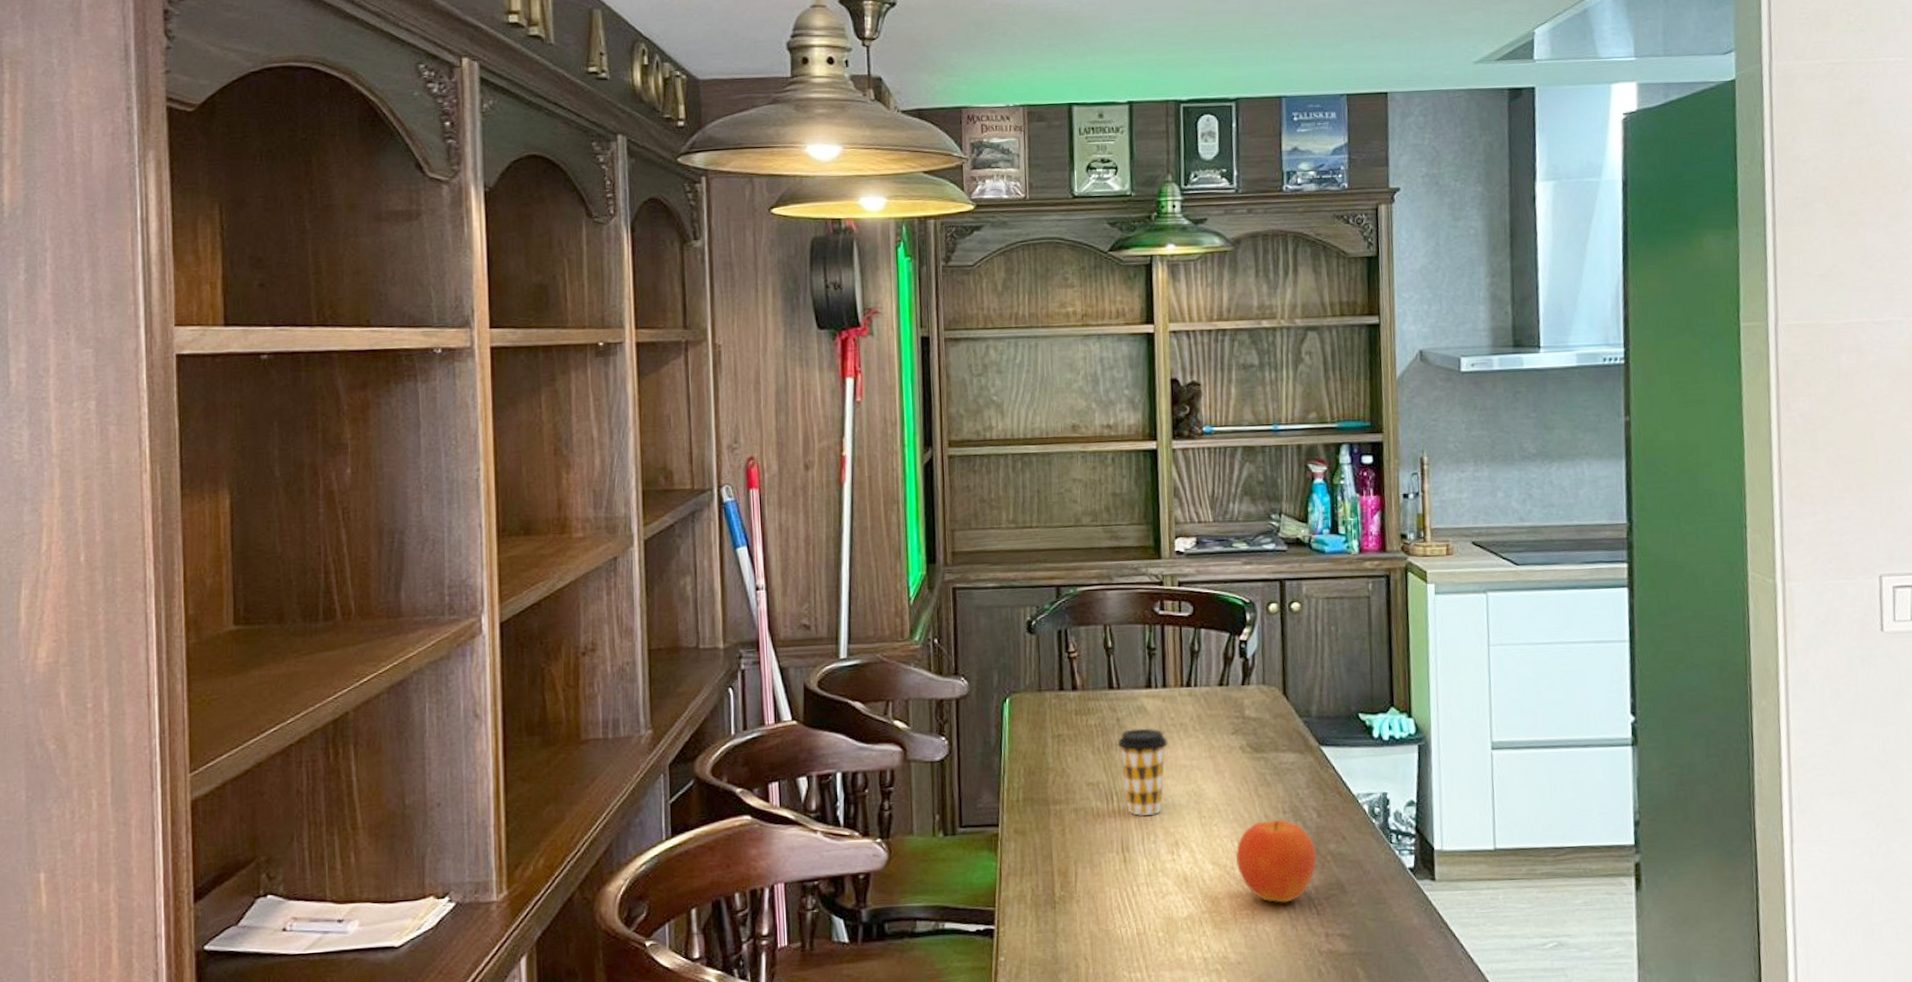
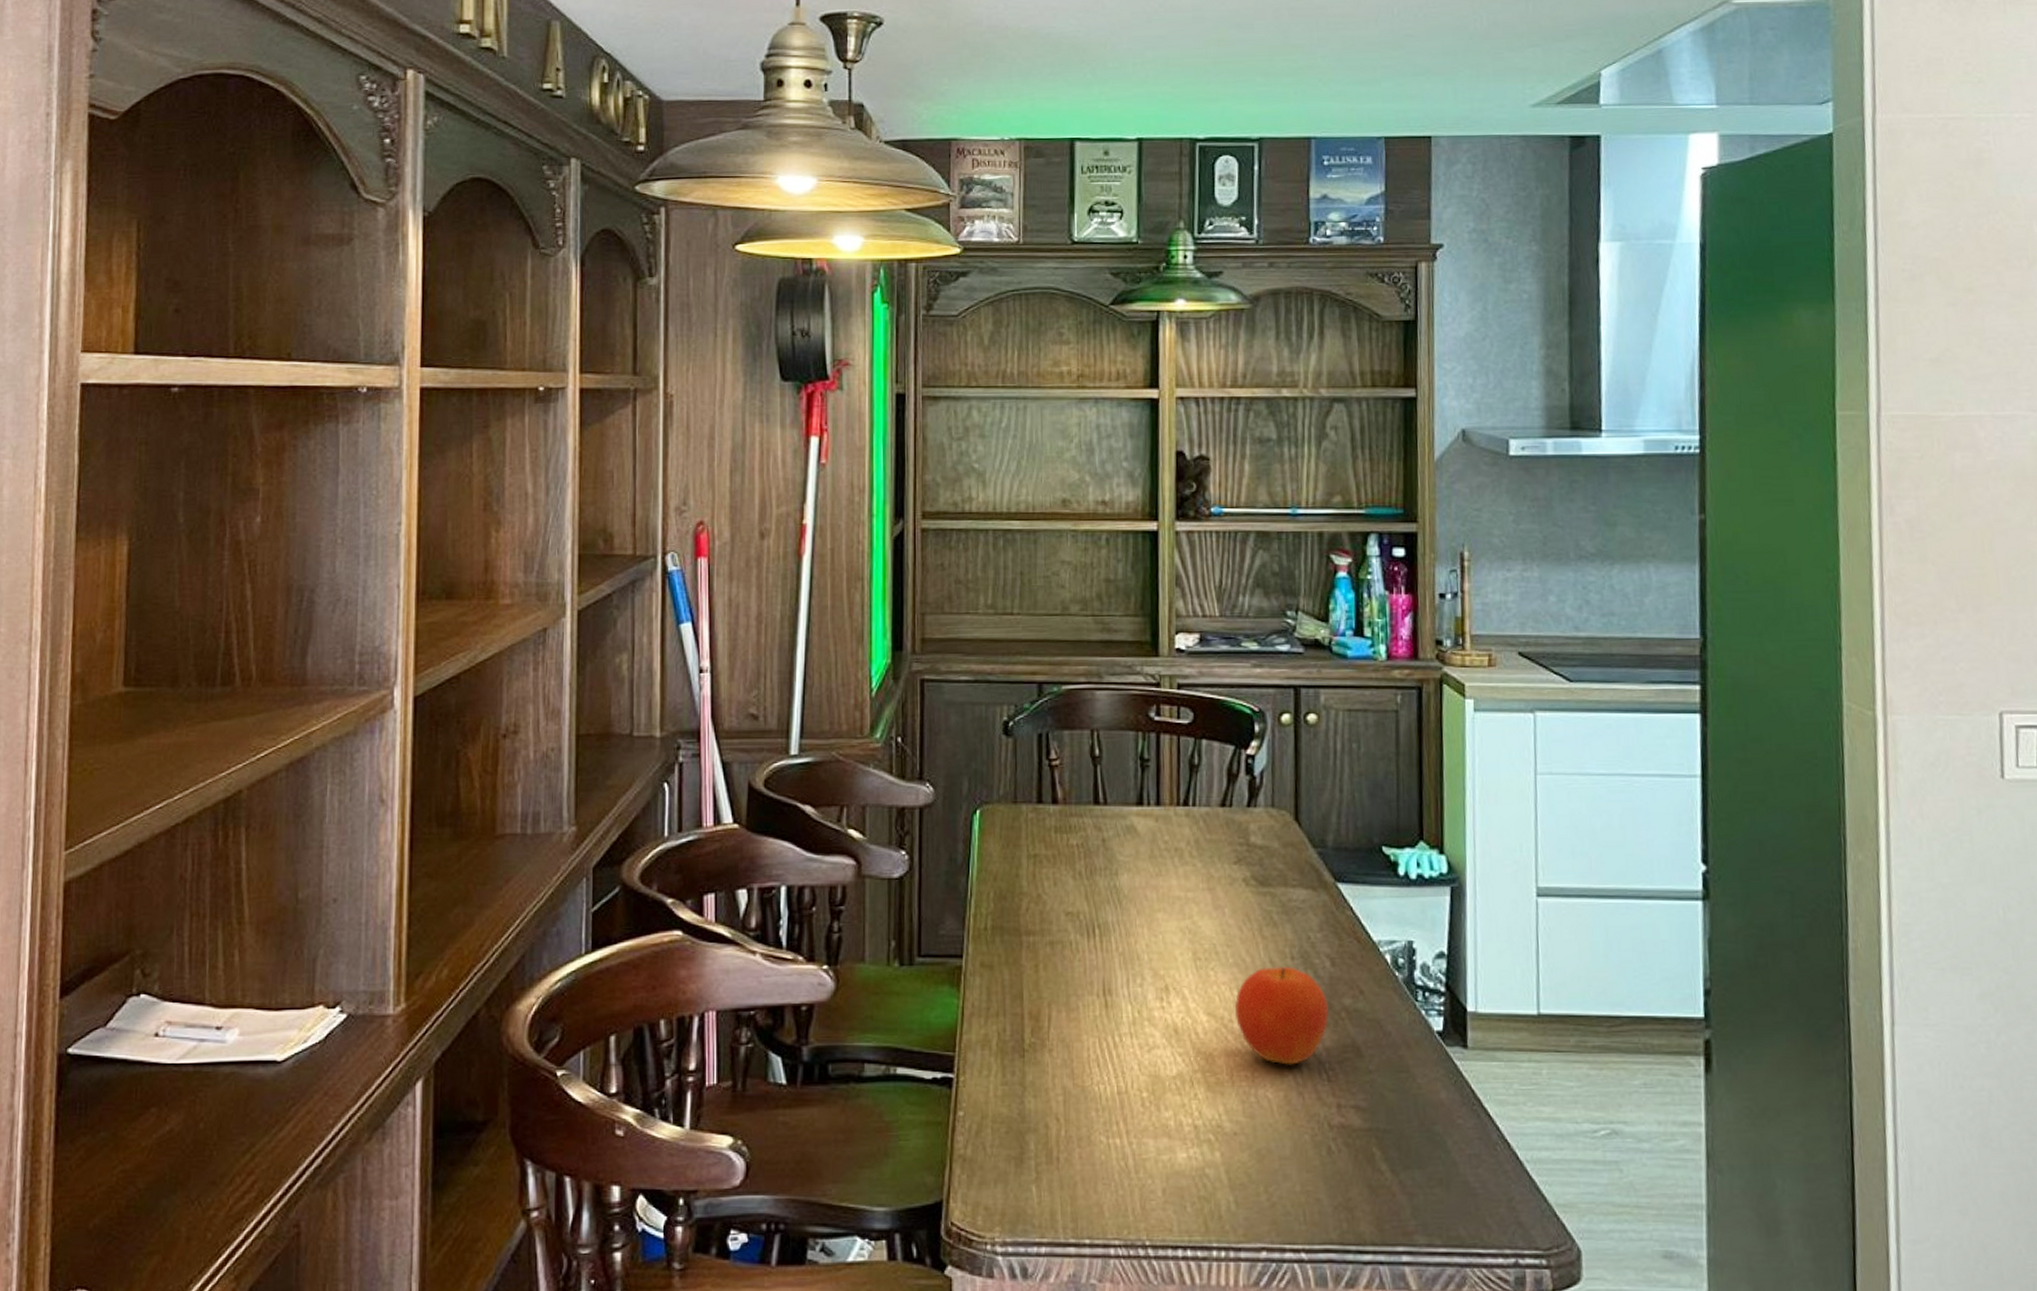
coffee cup: present [1117,728,1169,817] -> none [1102,852,1161,955]

